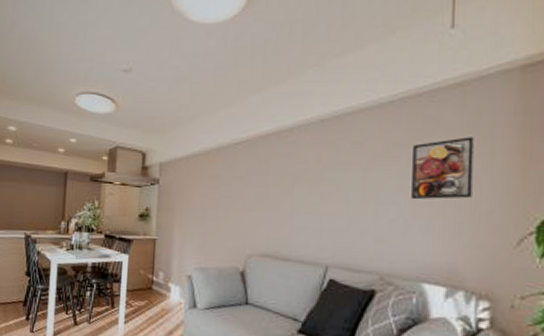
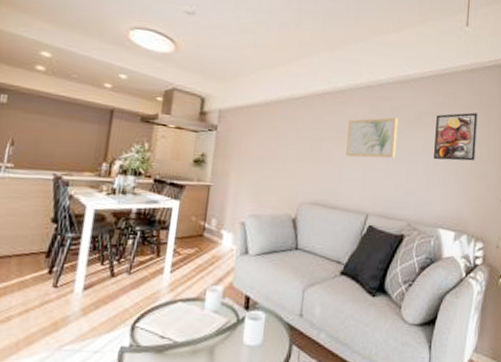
wall art: none [297,153,361,202] -> present [346,117,399,159]

